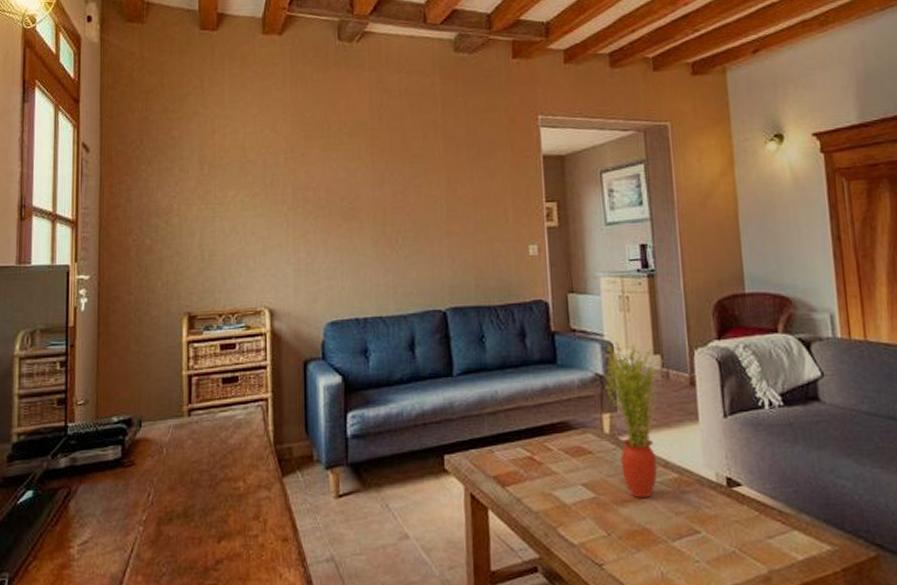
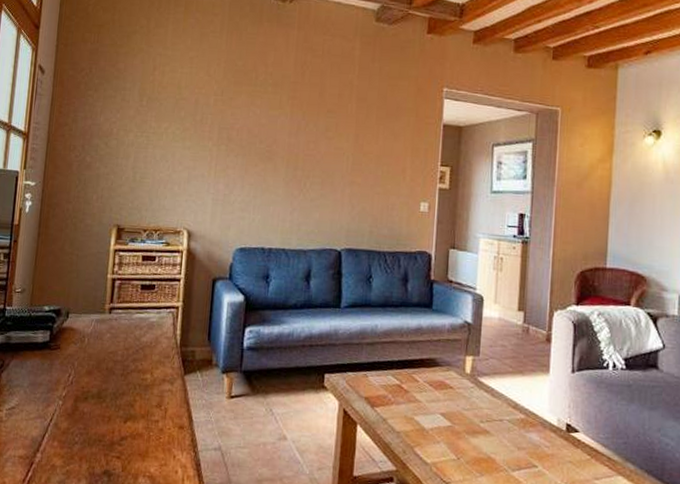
potted plant: present [603,342,664,499] -> none [471,296,526,433]

